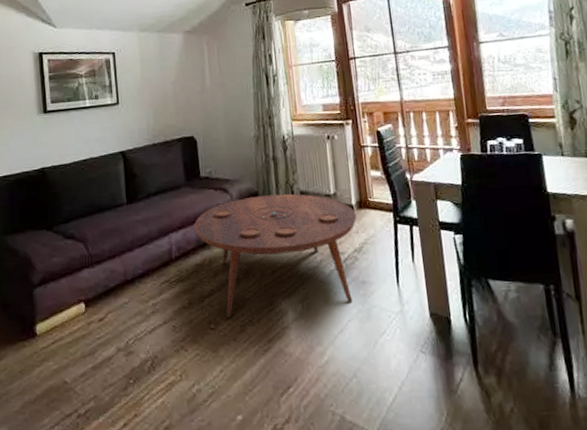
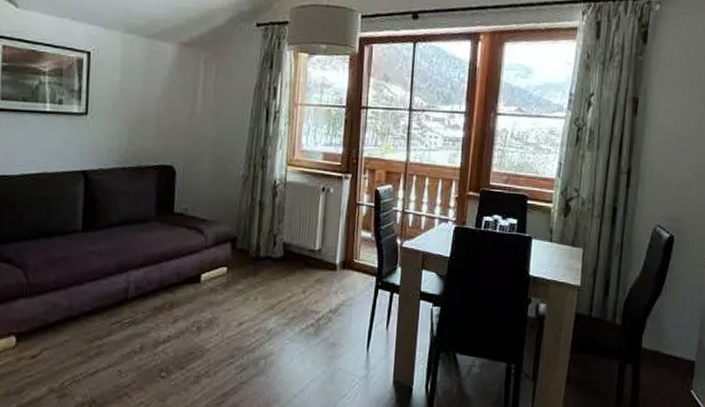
coffee table: present [194,194,357,318] -> none [159,241,339,367]

